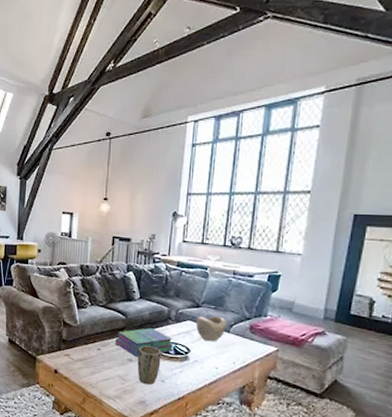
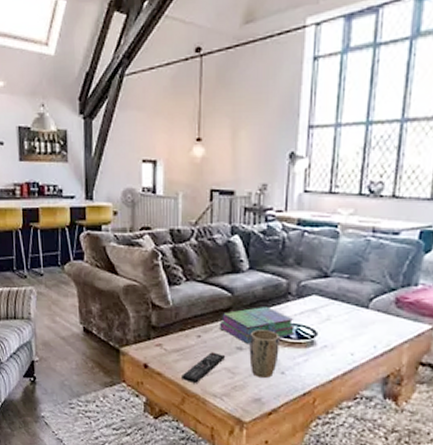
remote control: none [84,362,118,387] -> present [182,352,225,383]
decorative bowl: present [195,316,227,342] -> none [323,288,364,321]

